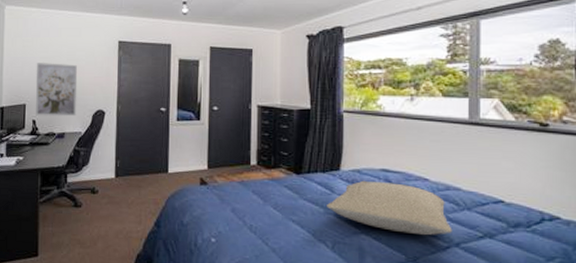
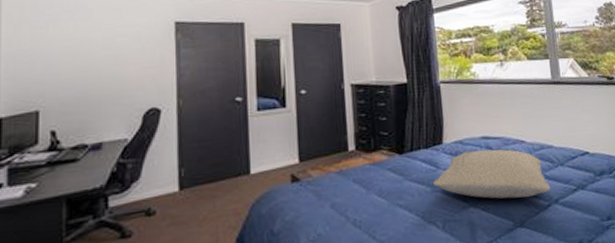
wall art: present [35,63,78,117] -> none [54,53,119,125]

